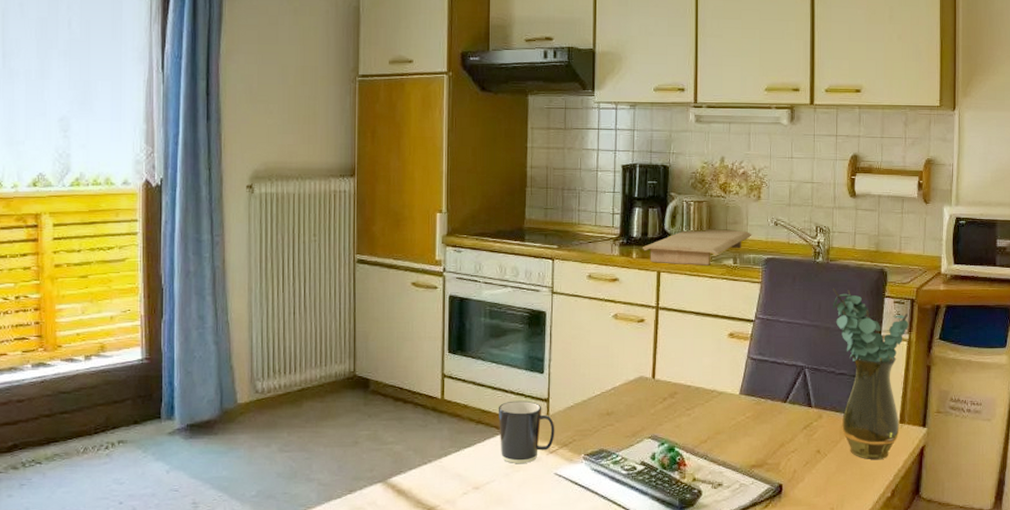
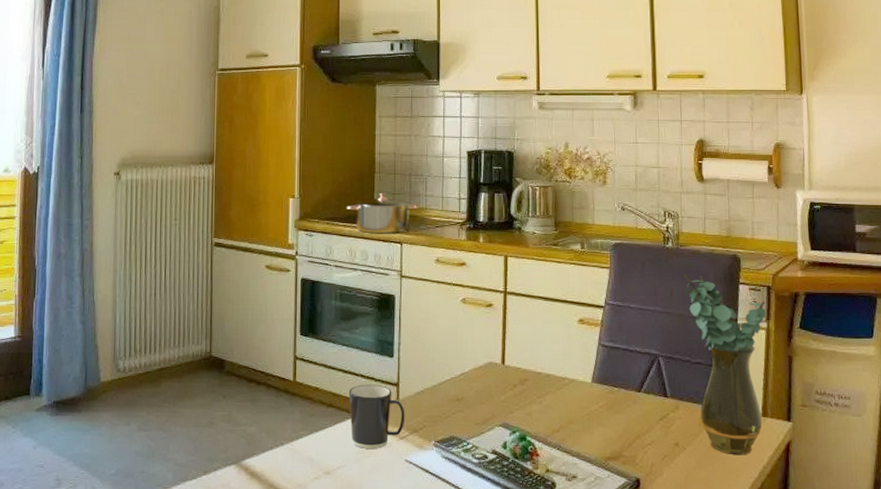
cooking pot: none [495,207,573,250] -> present [345,192,421,234]
cutting board: present [643,228,752,267] -> none [489,213,599,251]

